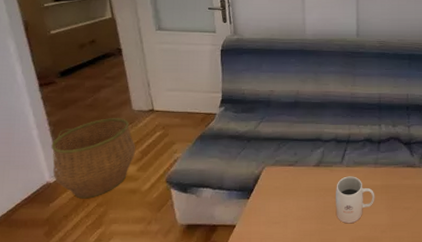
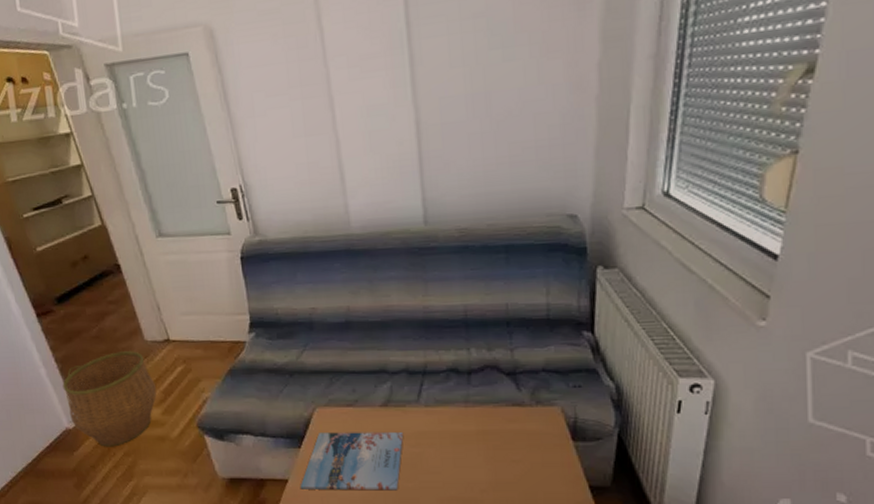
magazine: none [245,185,329,233] -> present [300,431,404,491]
mug: present [335,176,375,224] -> none [412,419,469,481]

